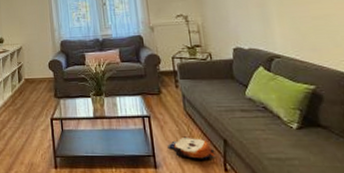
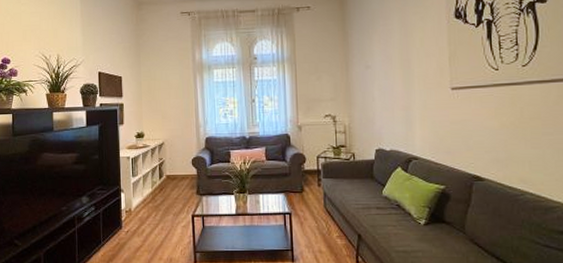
plush toy: present [167,136,217,159] -> none [306,232,350,252]

